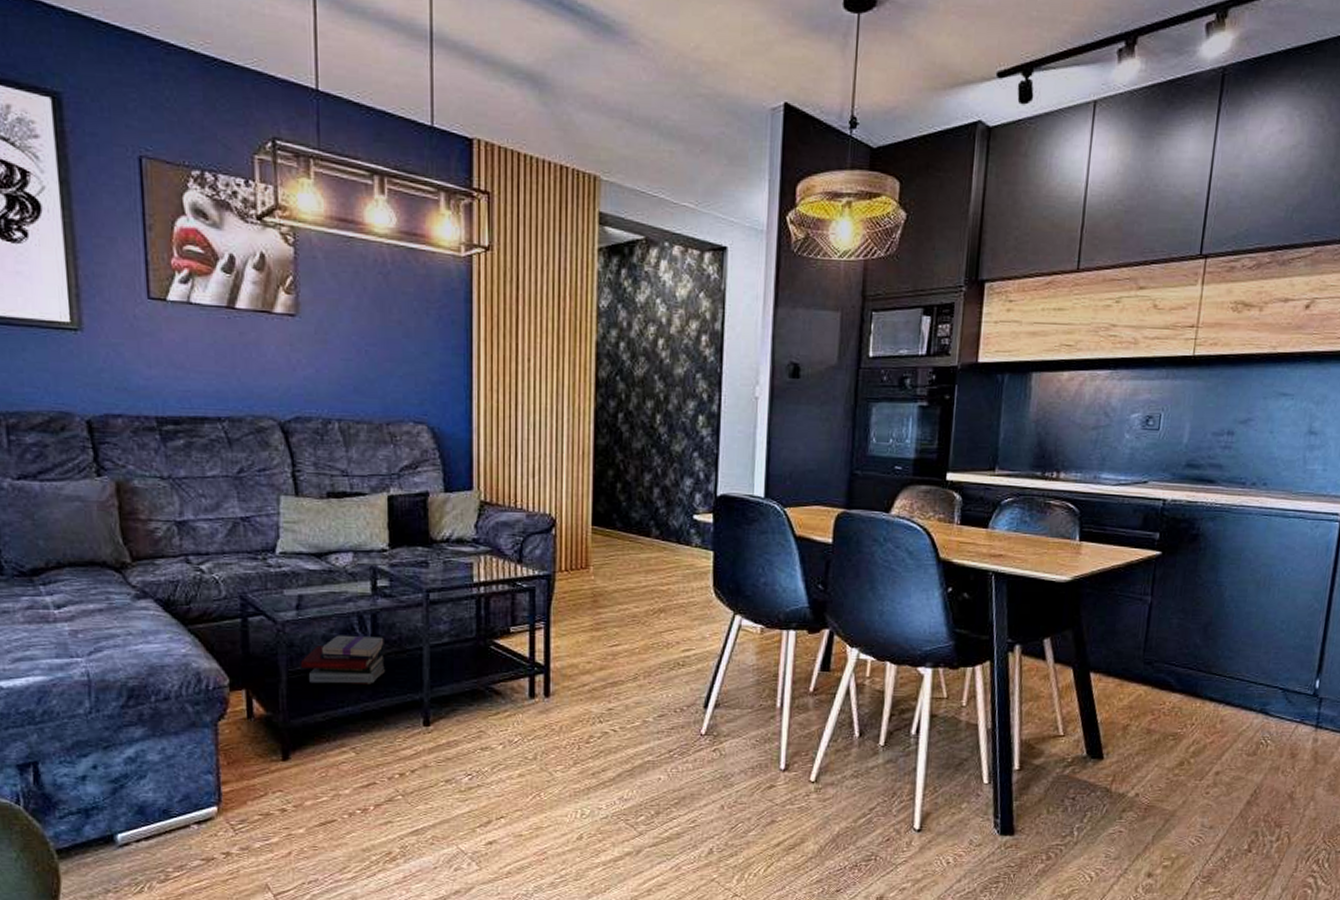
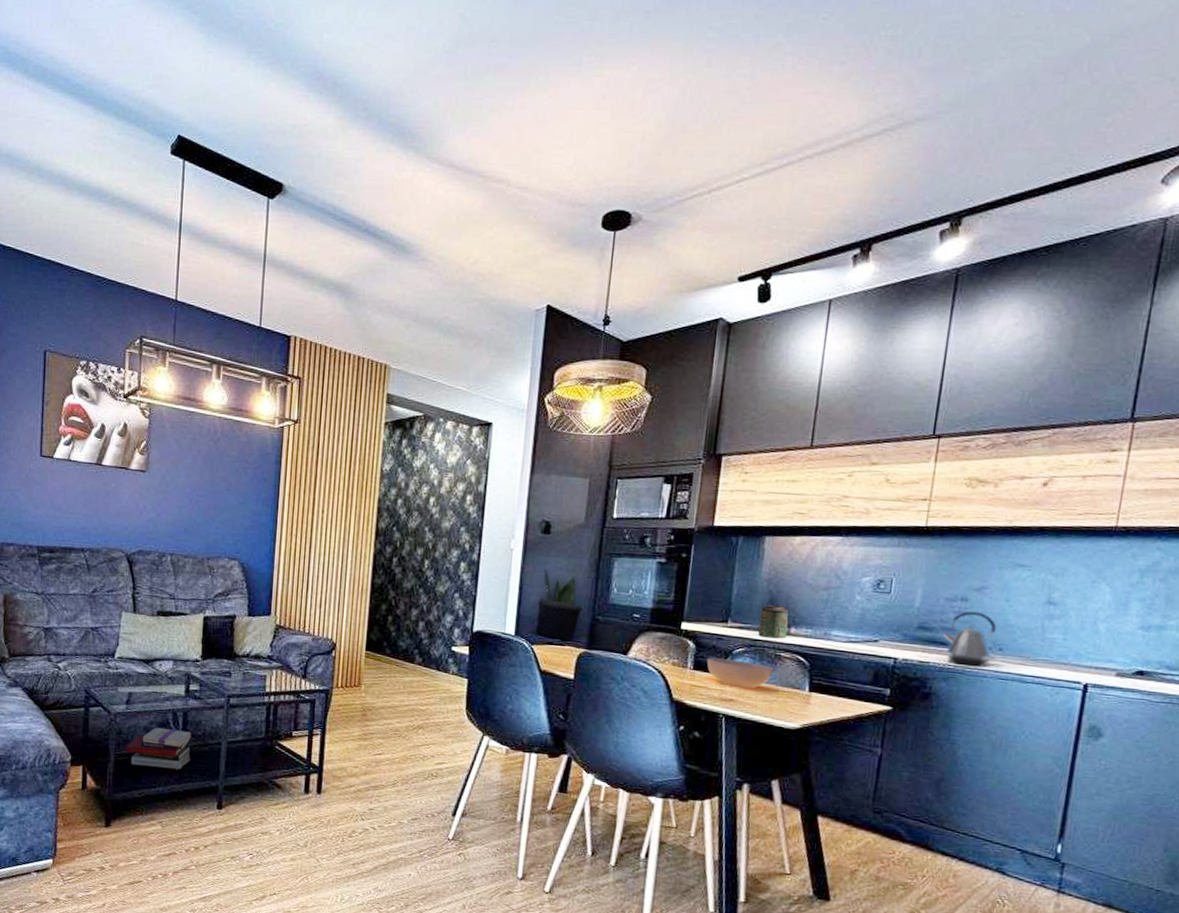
planter: none [789,420,839,501] -> present [536,570,583,642]
bowl: none [974,510,1045,542] -> present [706,657,775,689]
canister: none [1027,448,1058,486] -> present [758,604,789,639]
kettle: none [1210,445,1262,503] -> present [942,611,997,666]

